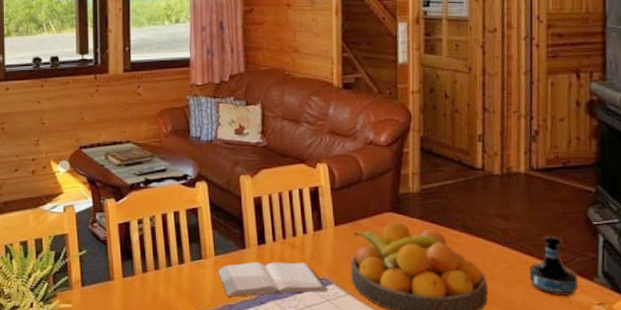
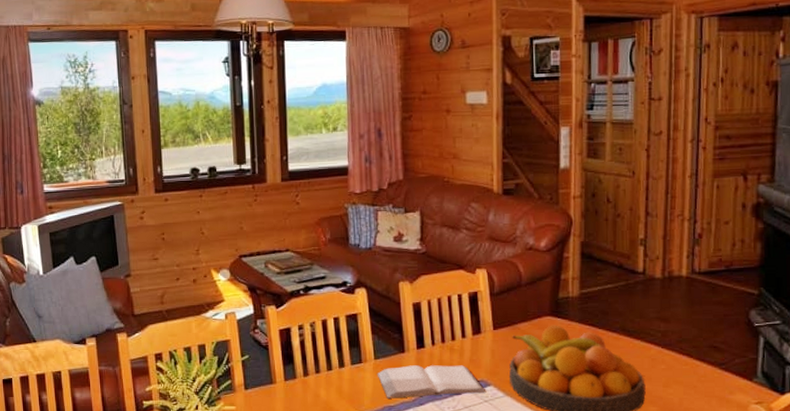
tequila bottle: present [528,235,579,296] -> none [687,337,737,395]

